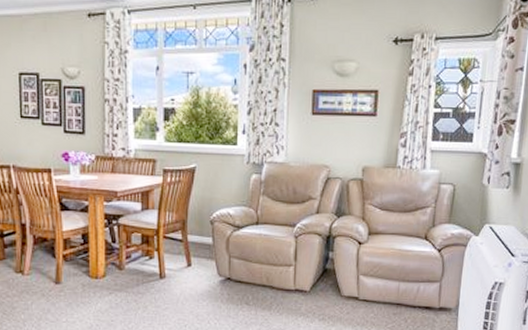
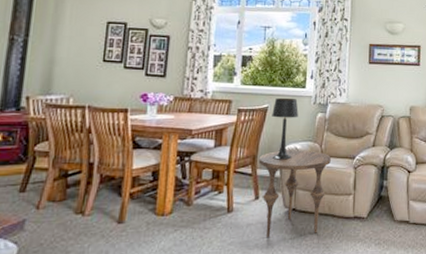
side table: none [189,215,268,305] -> present [258,150,331,237]
table lamp: none [200,156,230,226] -> present [272,97,298,160]

